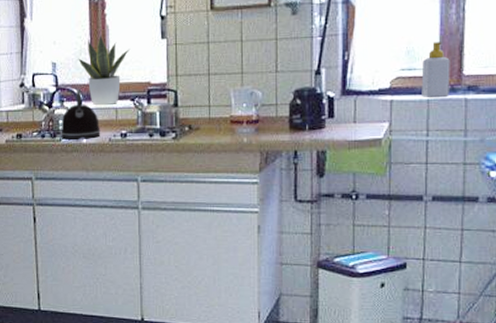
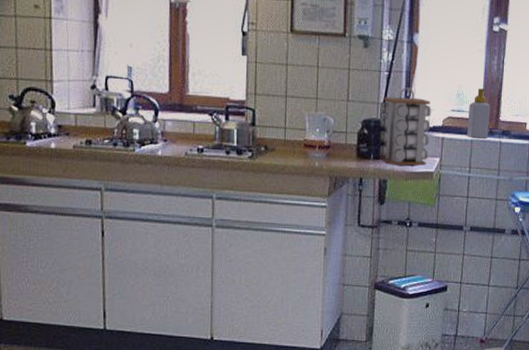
kettle: present [60,89,101,140] -> none [133,98,177,151]
potted plant: present [78,33,131,106] -> none [156,41,211,118]
spice rack: none [314,50,376,136] -> present [378,87,431,167]

